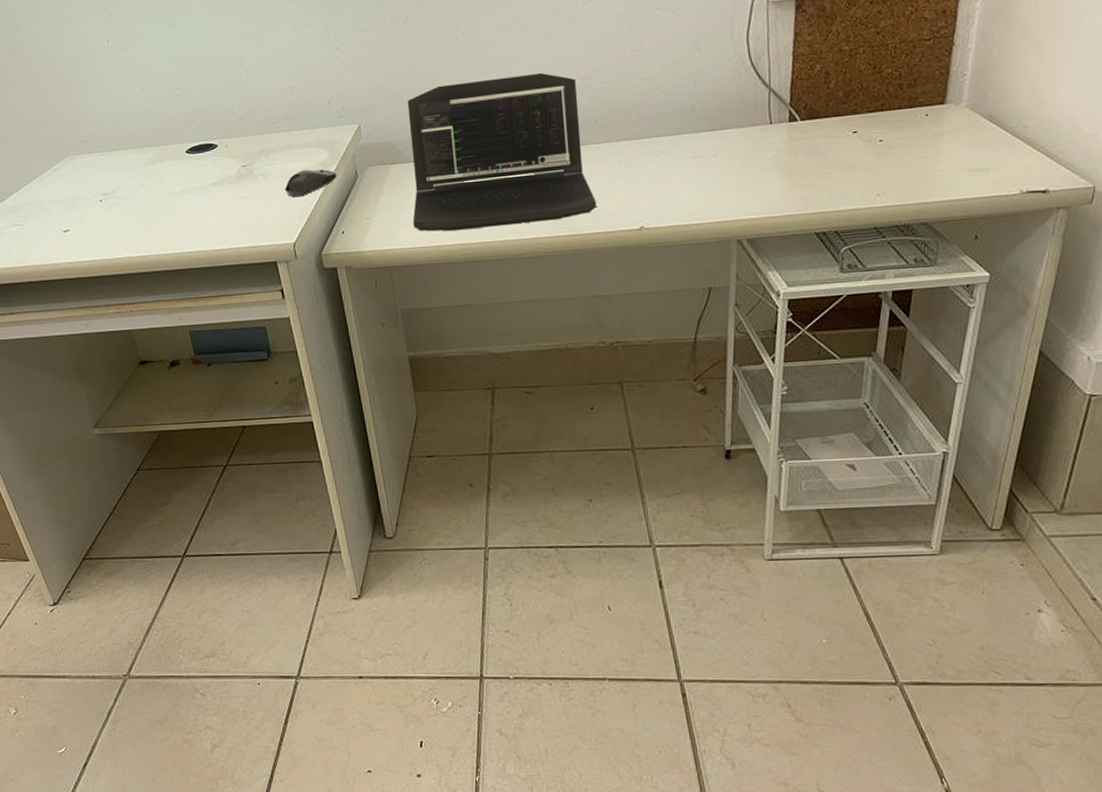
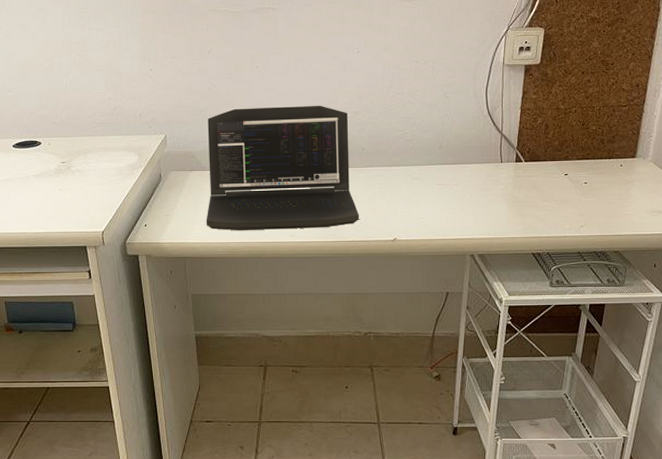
computer mouse: present [284,169,337,198] -> none [97,170,144,193]

